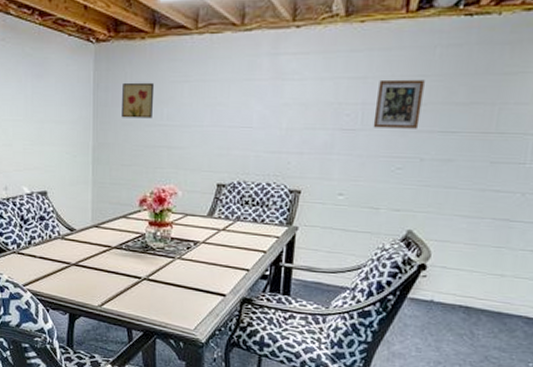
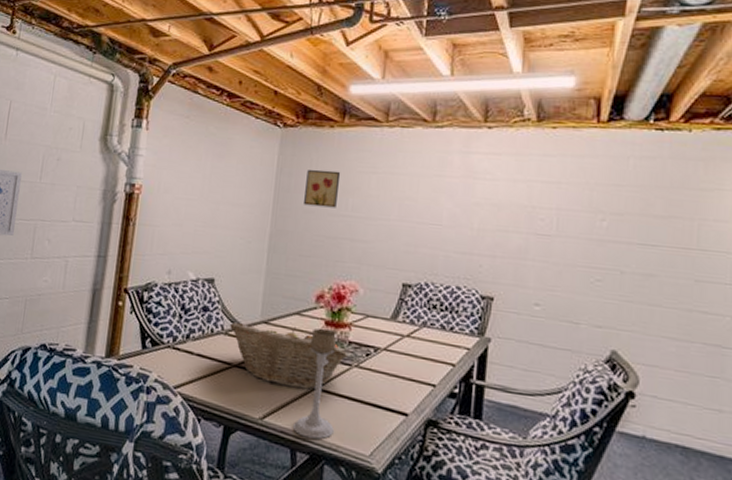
fruit basket: none [64,227,172,280] -> present [229,321,349,390]
candle holder: none [128,228,162,319] -> present [293,328,337,439]
picture frame: present [373,79,425,129] -> none [569,186,620,239]

